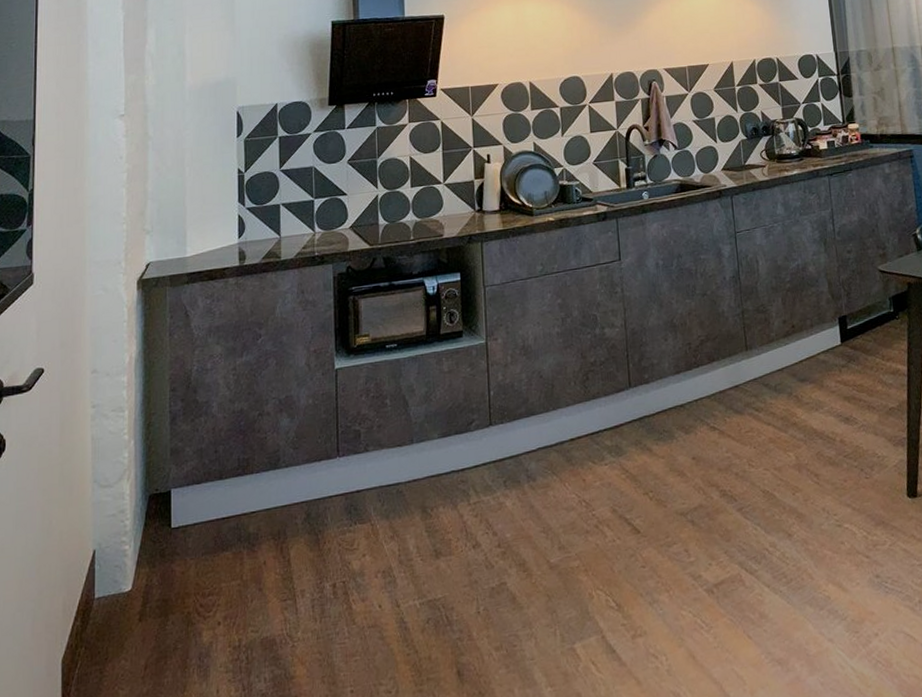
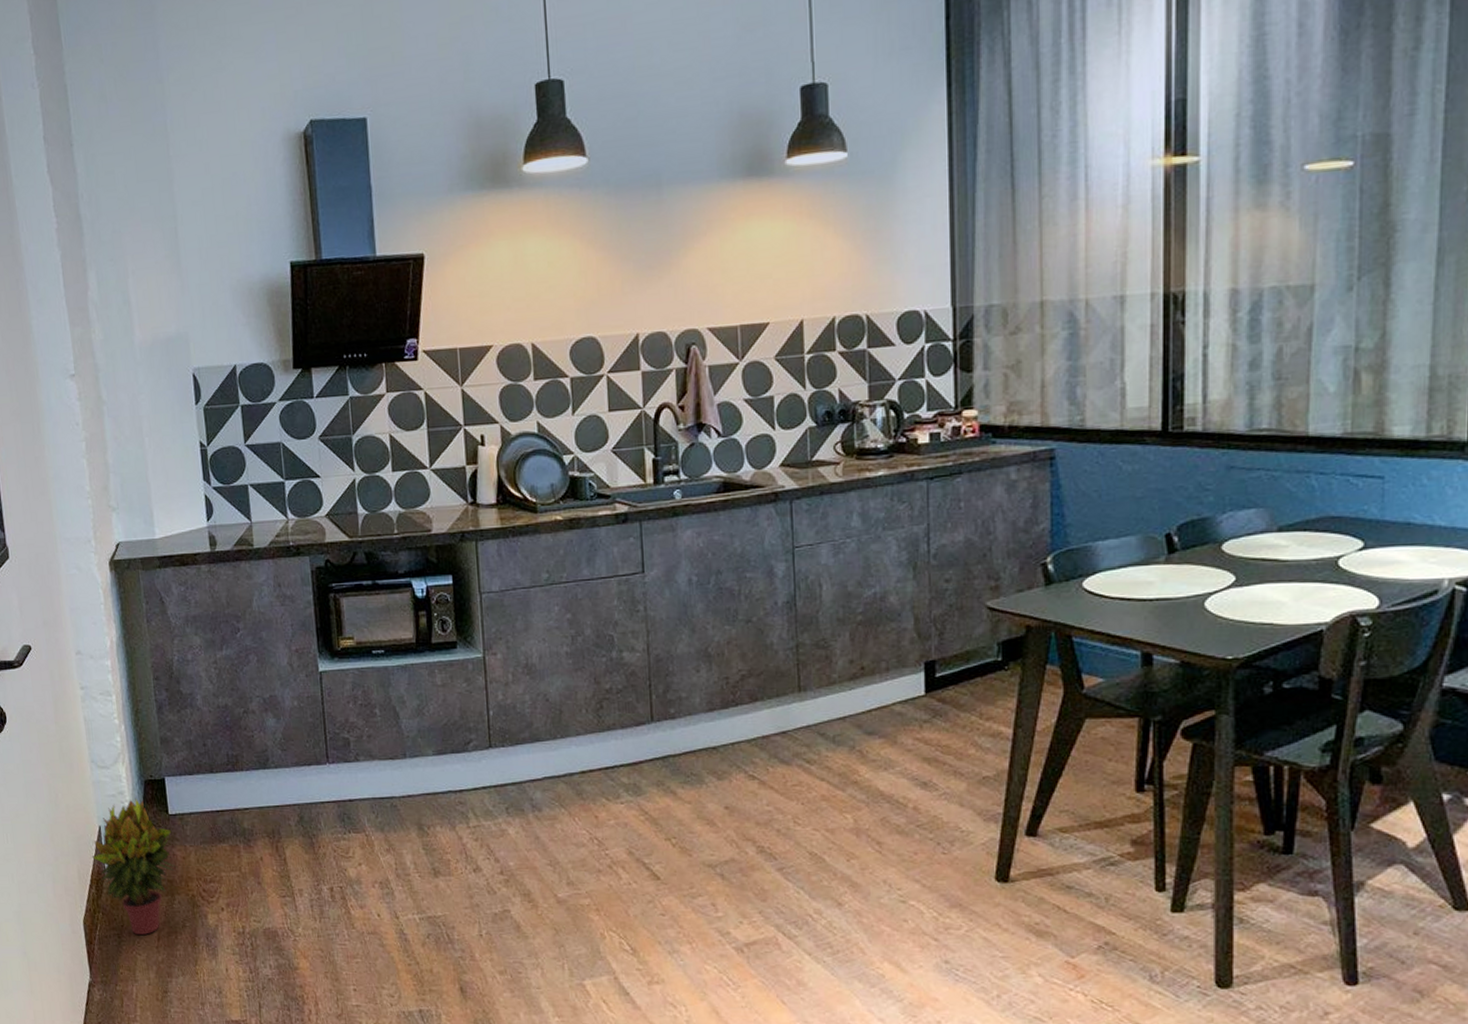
potted plant: none [82,514,175,667] -> present [92,797,178,936]

